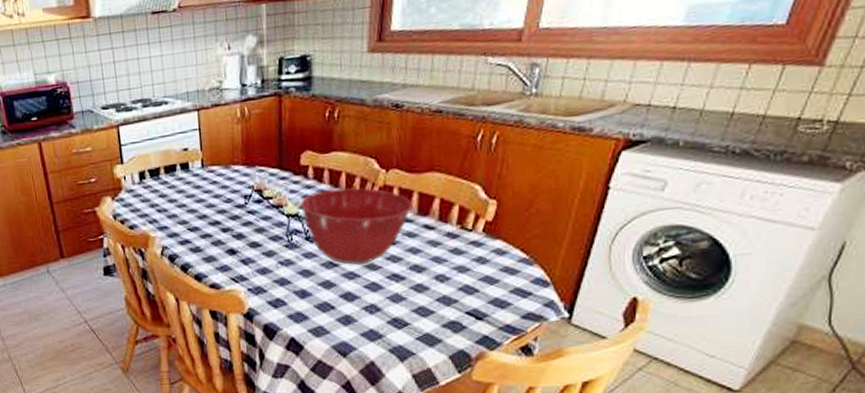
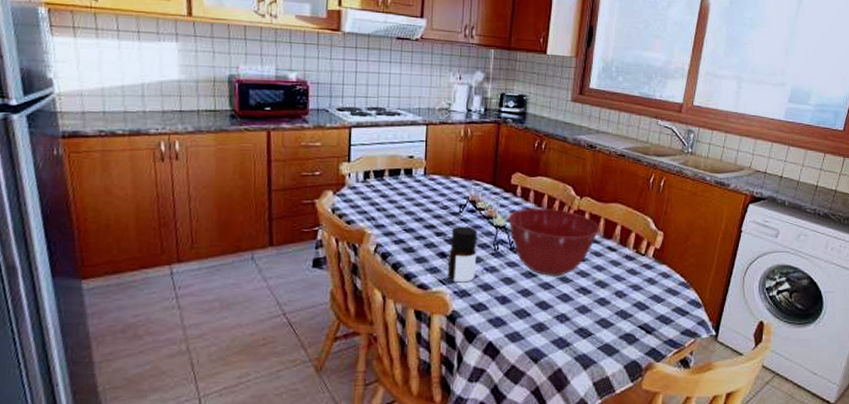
bottle: none [238,218,270,279] -> present [447,226,478,283]

